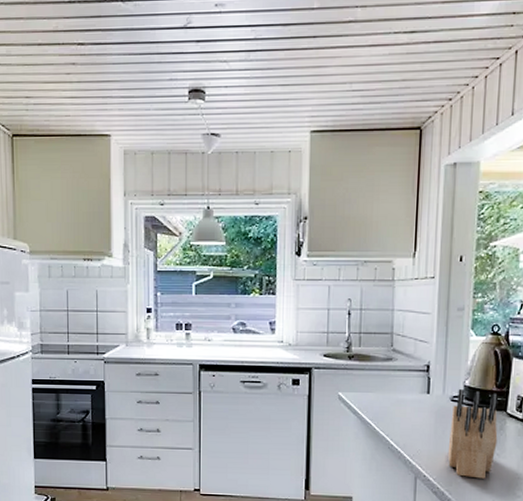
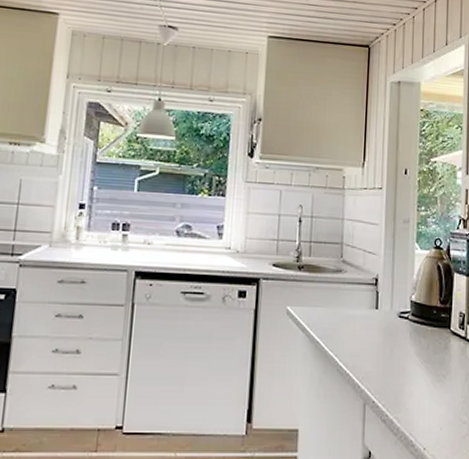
knife block: present [447,388,499,479] -> none [396,303,443,403]

